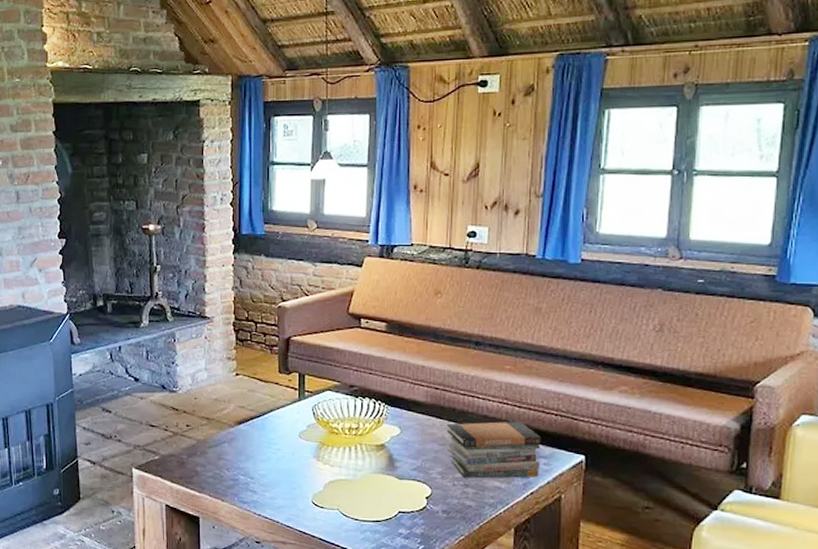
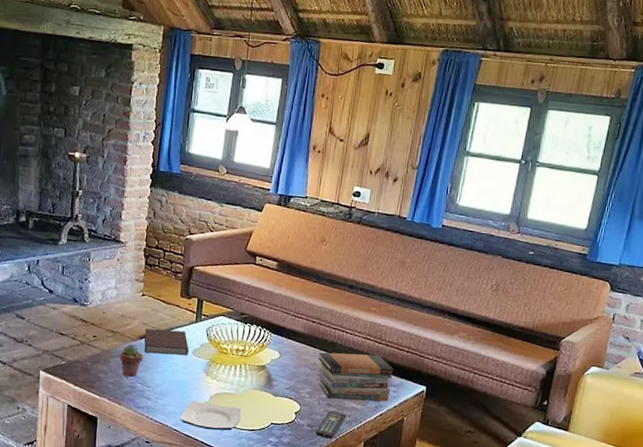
potted succulent: none [218,432,243,468] -> present [120,345,143,377]
notebook: none [242,411,294,440] -> present [144,328,189,355]
plate: none [293,491,362,524] -> present [181,400,241,431]
remote control: none [453,492,489,527] -> present [315,411,347,439]

